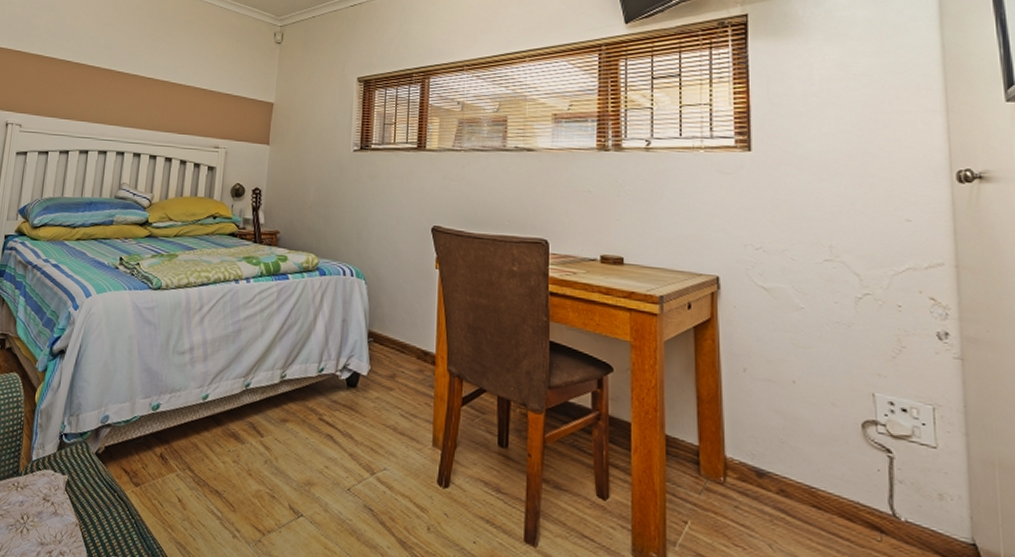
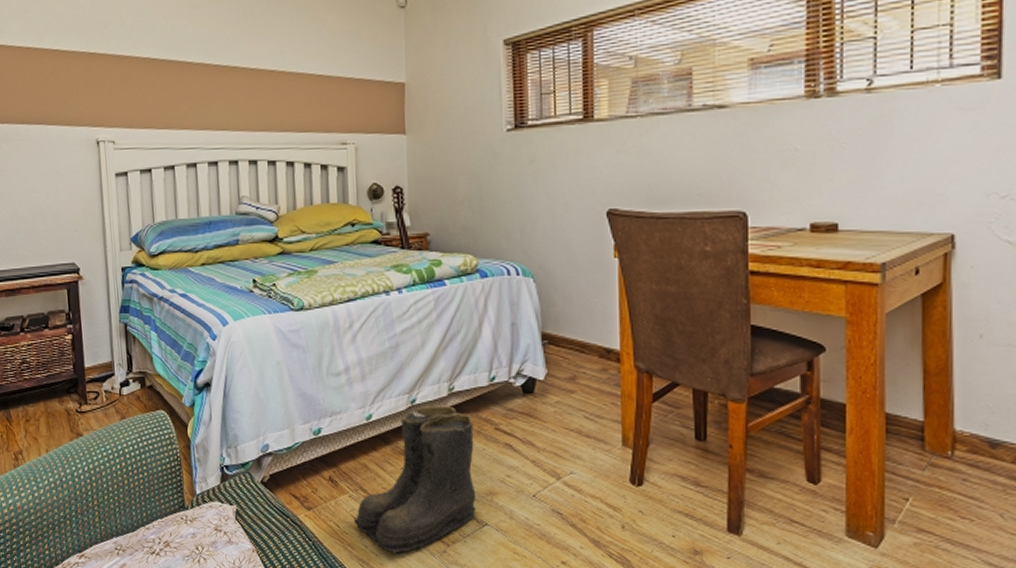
boots: none [177,390,300,540] -> present [353,405,479,554]

